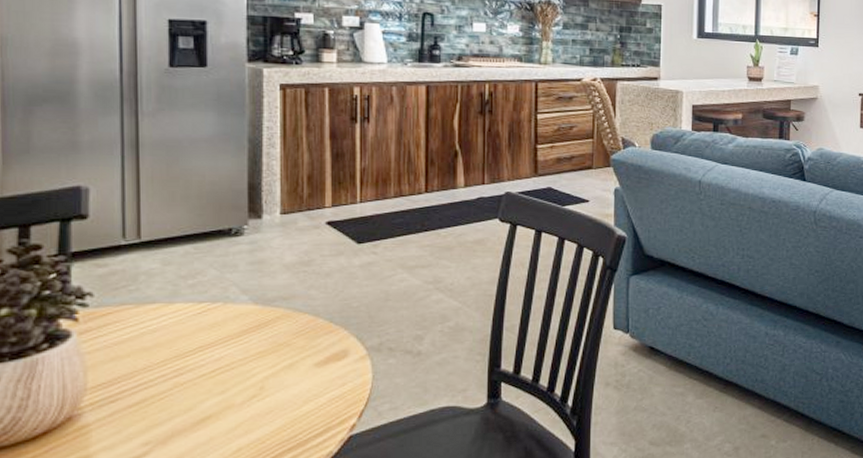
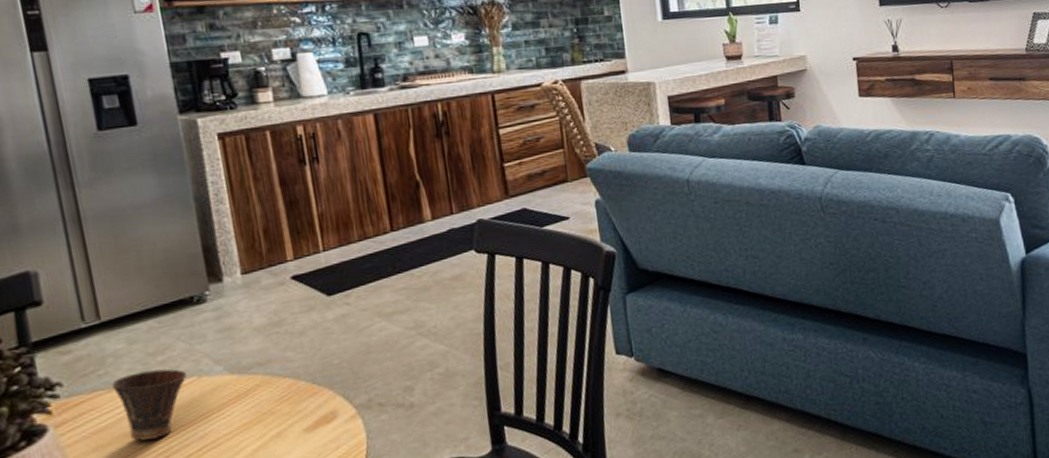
cup: none [141,292,214,356] -> present [112,369,188,441]

